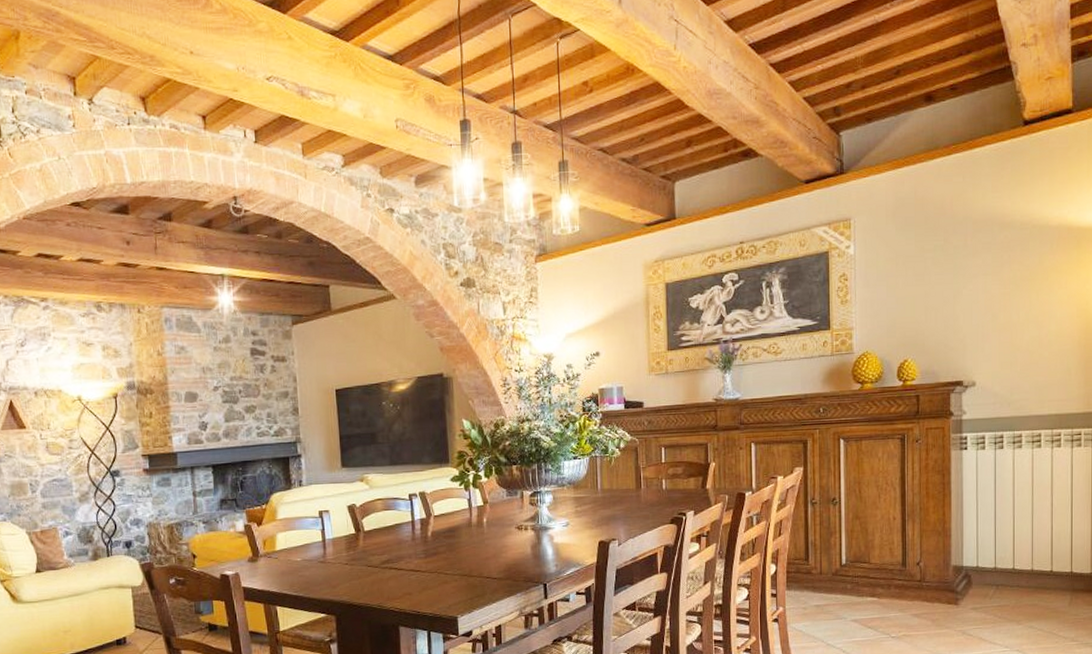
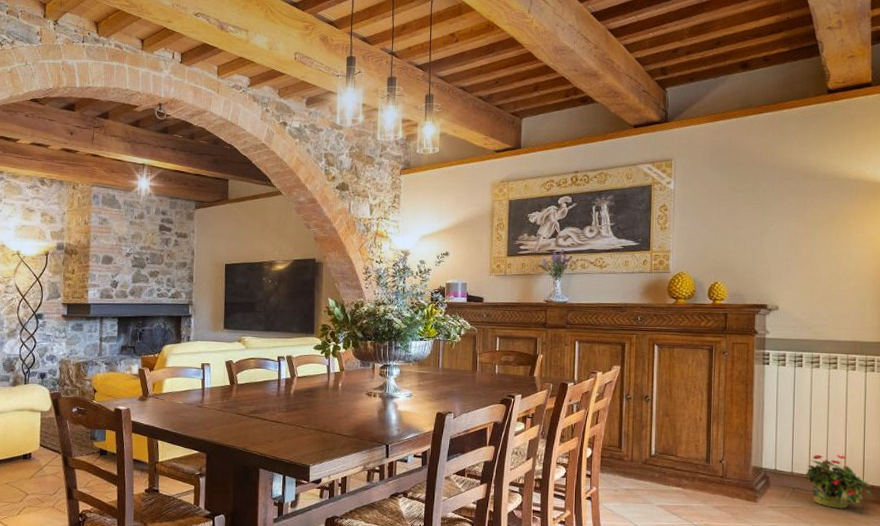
potted plant: none [1009,543,1082,603] -> present [804,454,873,509]

